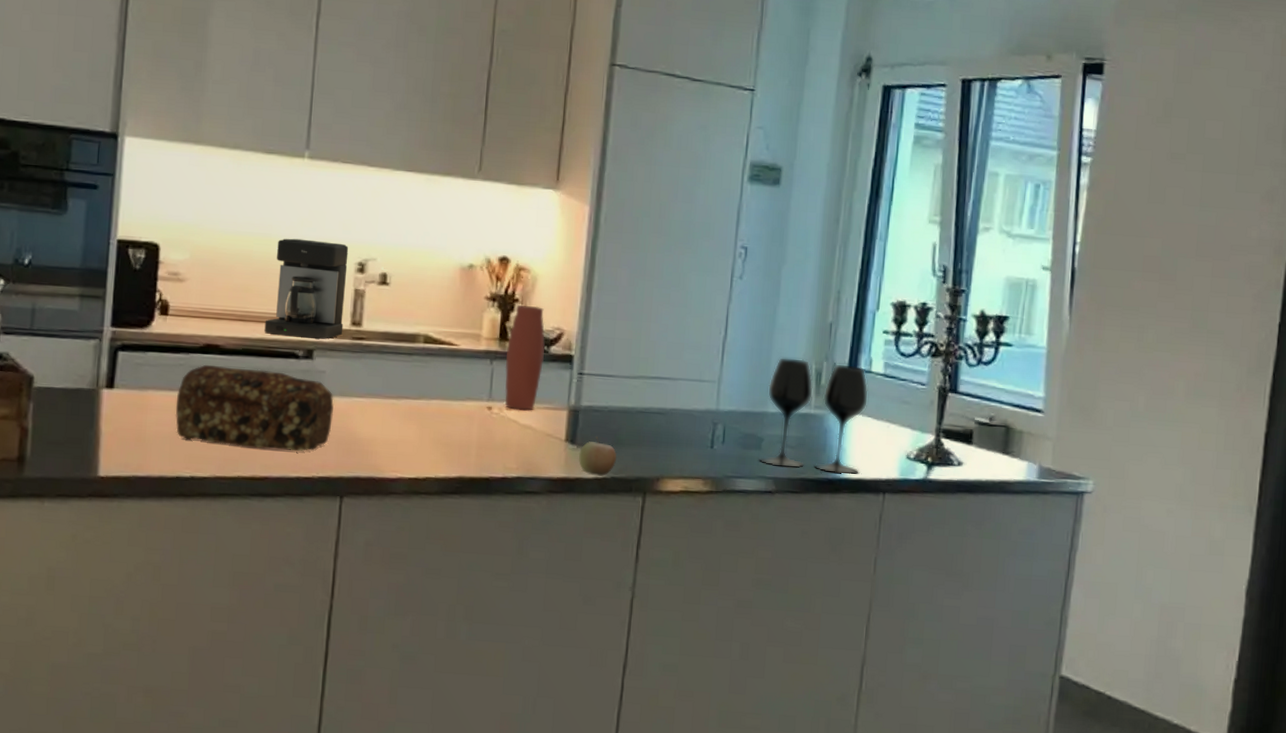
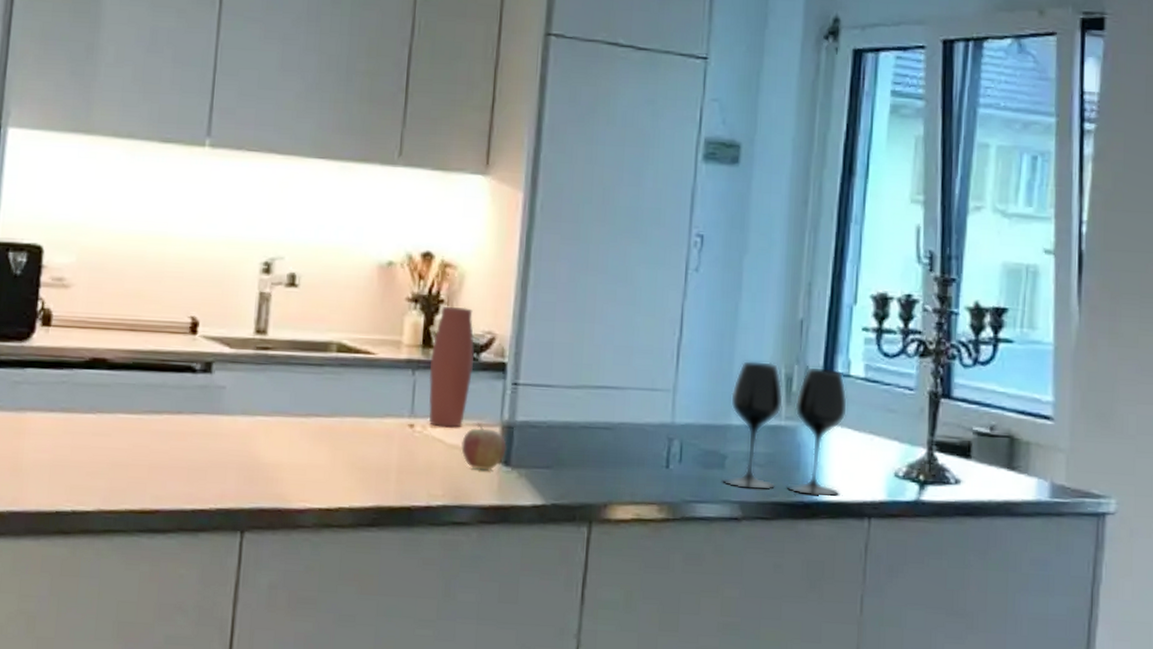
bread loaf: present [175,364,334,451] -> none [56,381,235,479]
coffee maker: present [264,238,349,340] -> none [157,236,253,351]
fruit: none [533,407,573,448] -> present [461,423,507,471]
fruit: present [579,436,617,477] -> none [514,457,557,504]

